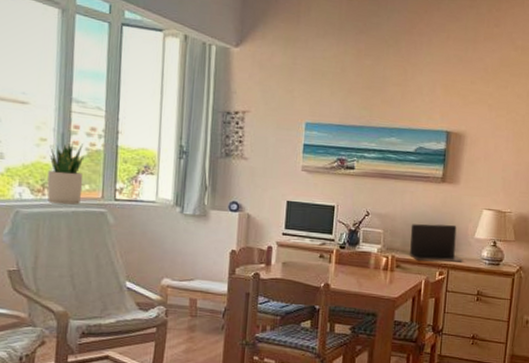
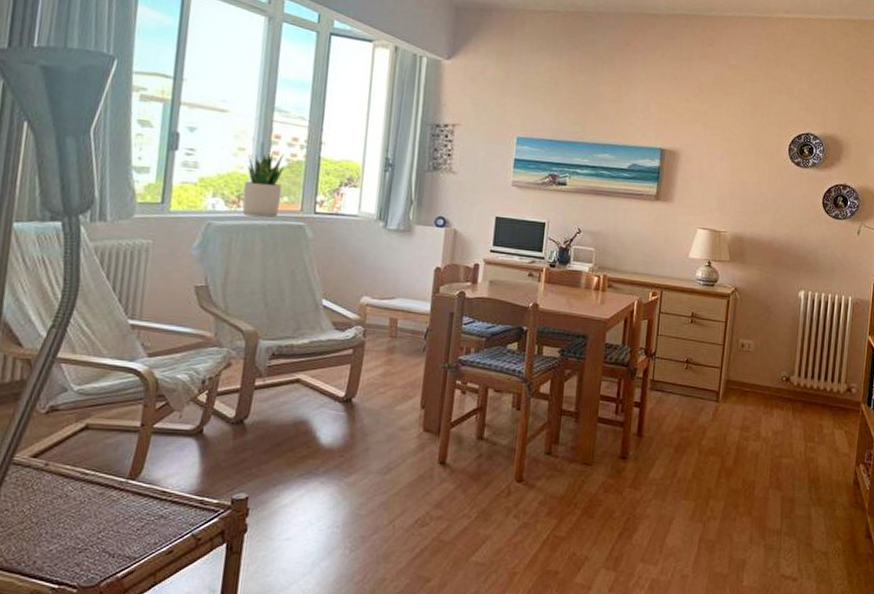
laptop computer: present [410,224,464,263] -> none [622,242,678,283]

